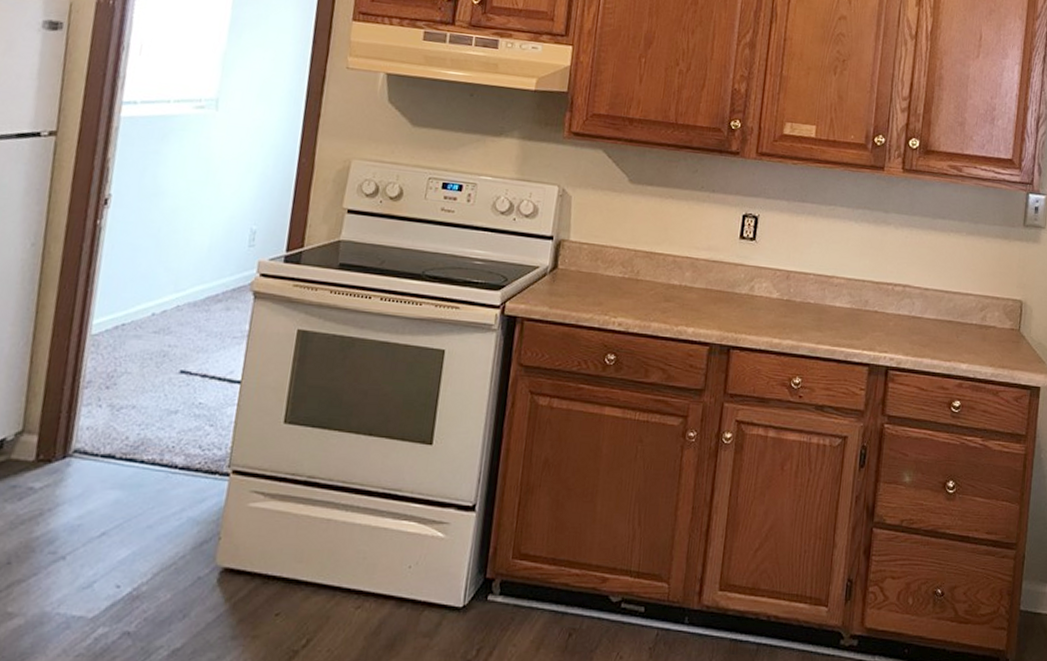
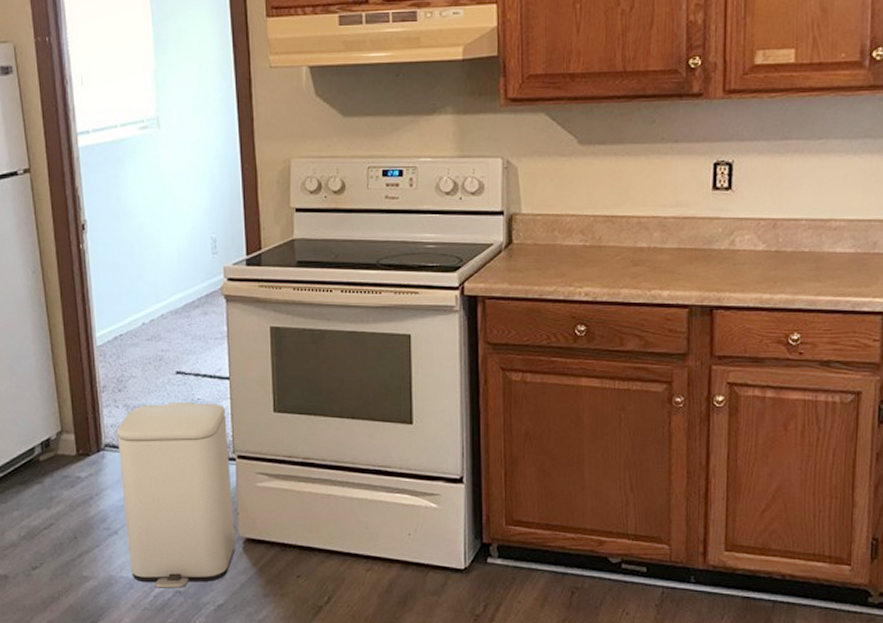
pedal bin: none [71,405,230,629] -> present [116,401,235,589]

